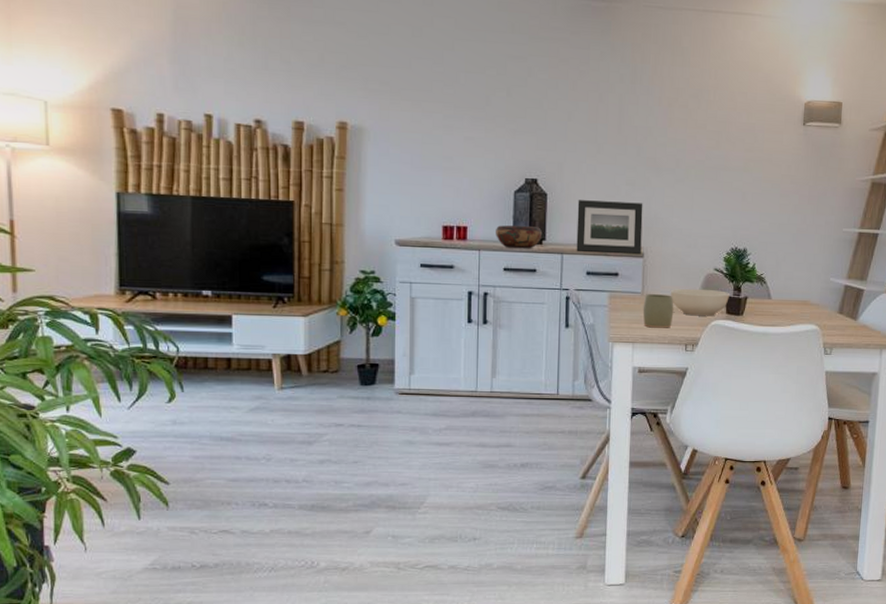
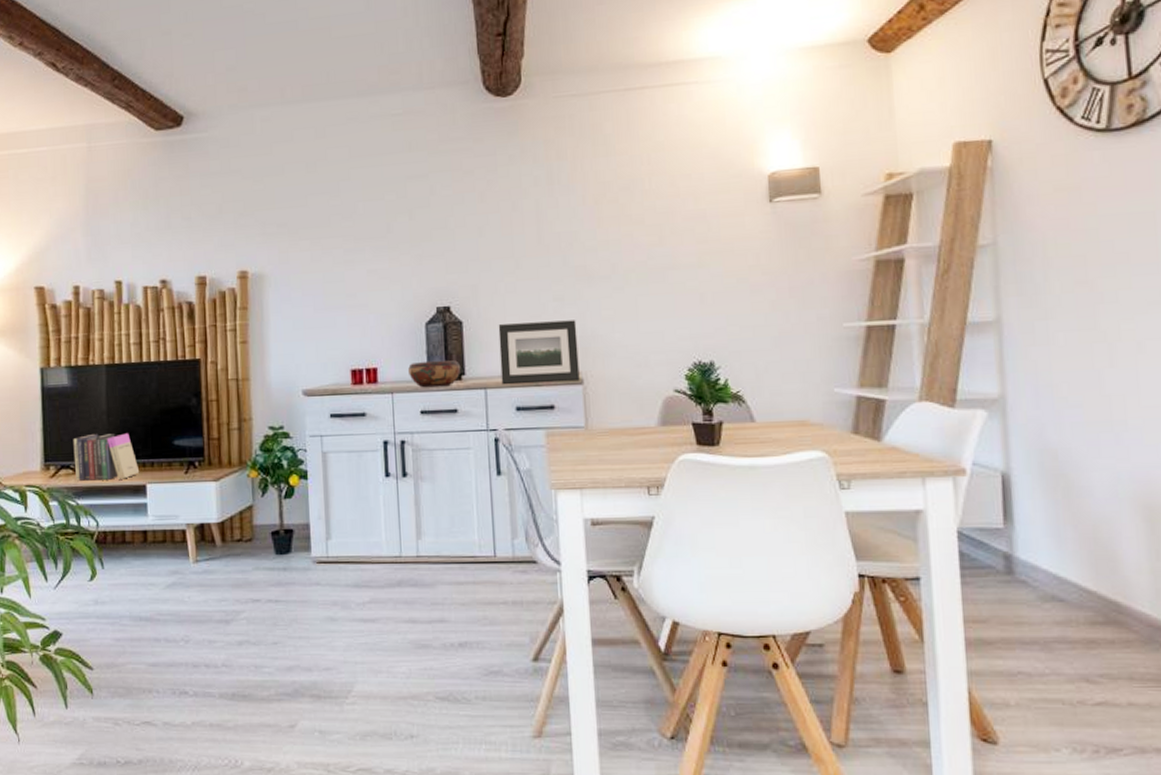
books: none [152,262,226,309] -> present [73,433,140,481]
mug: present [642,294,674,328] -> none [588,427,629,469]
bowl: present [670,288,731,316] -> none [620,416,699,451]

